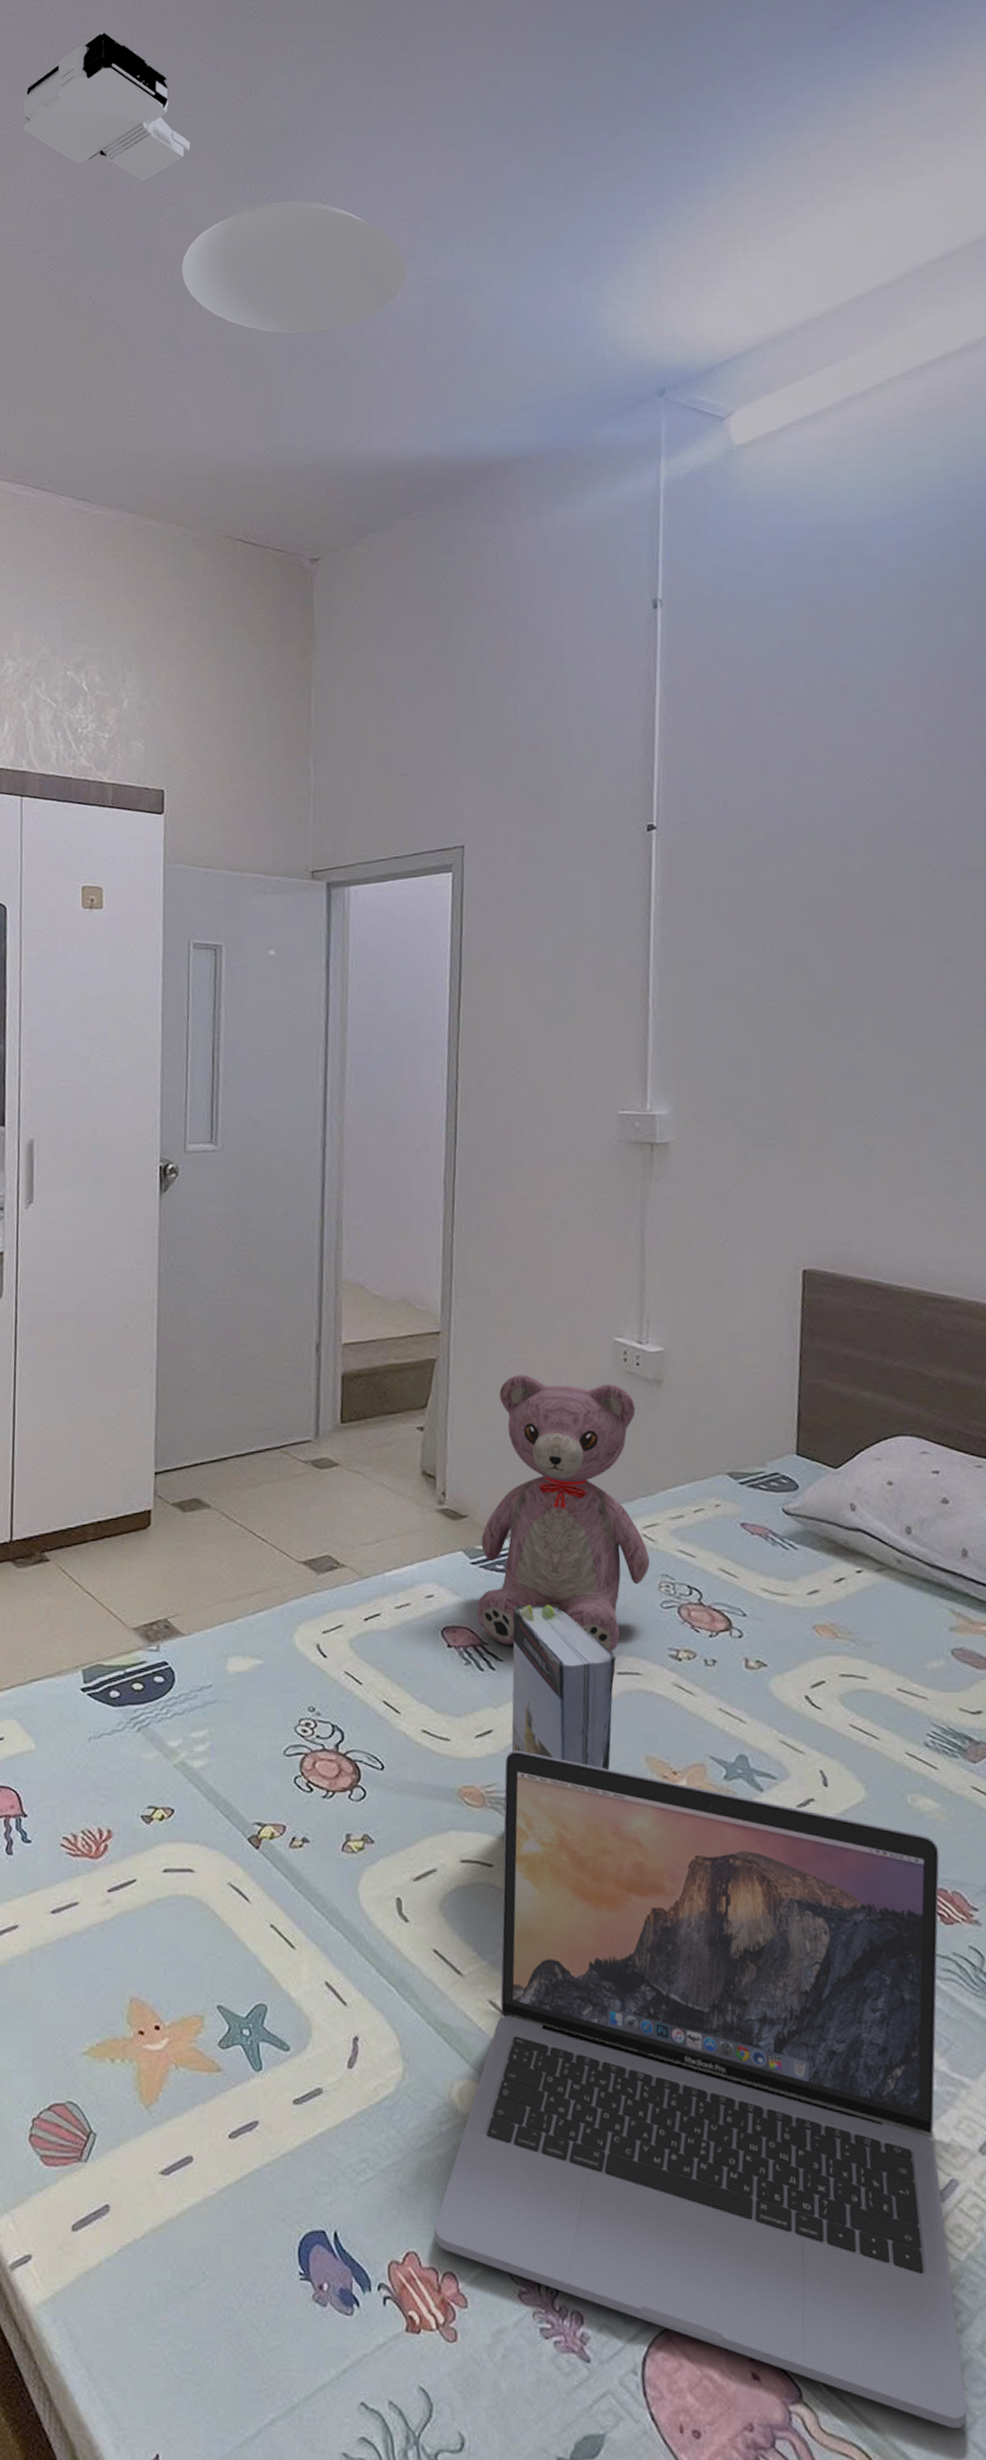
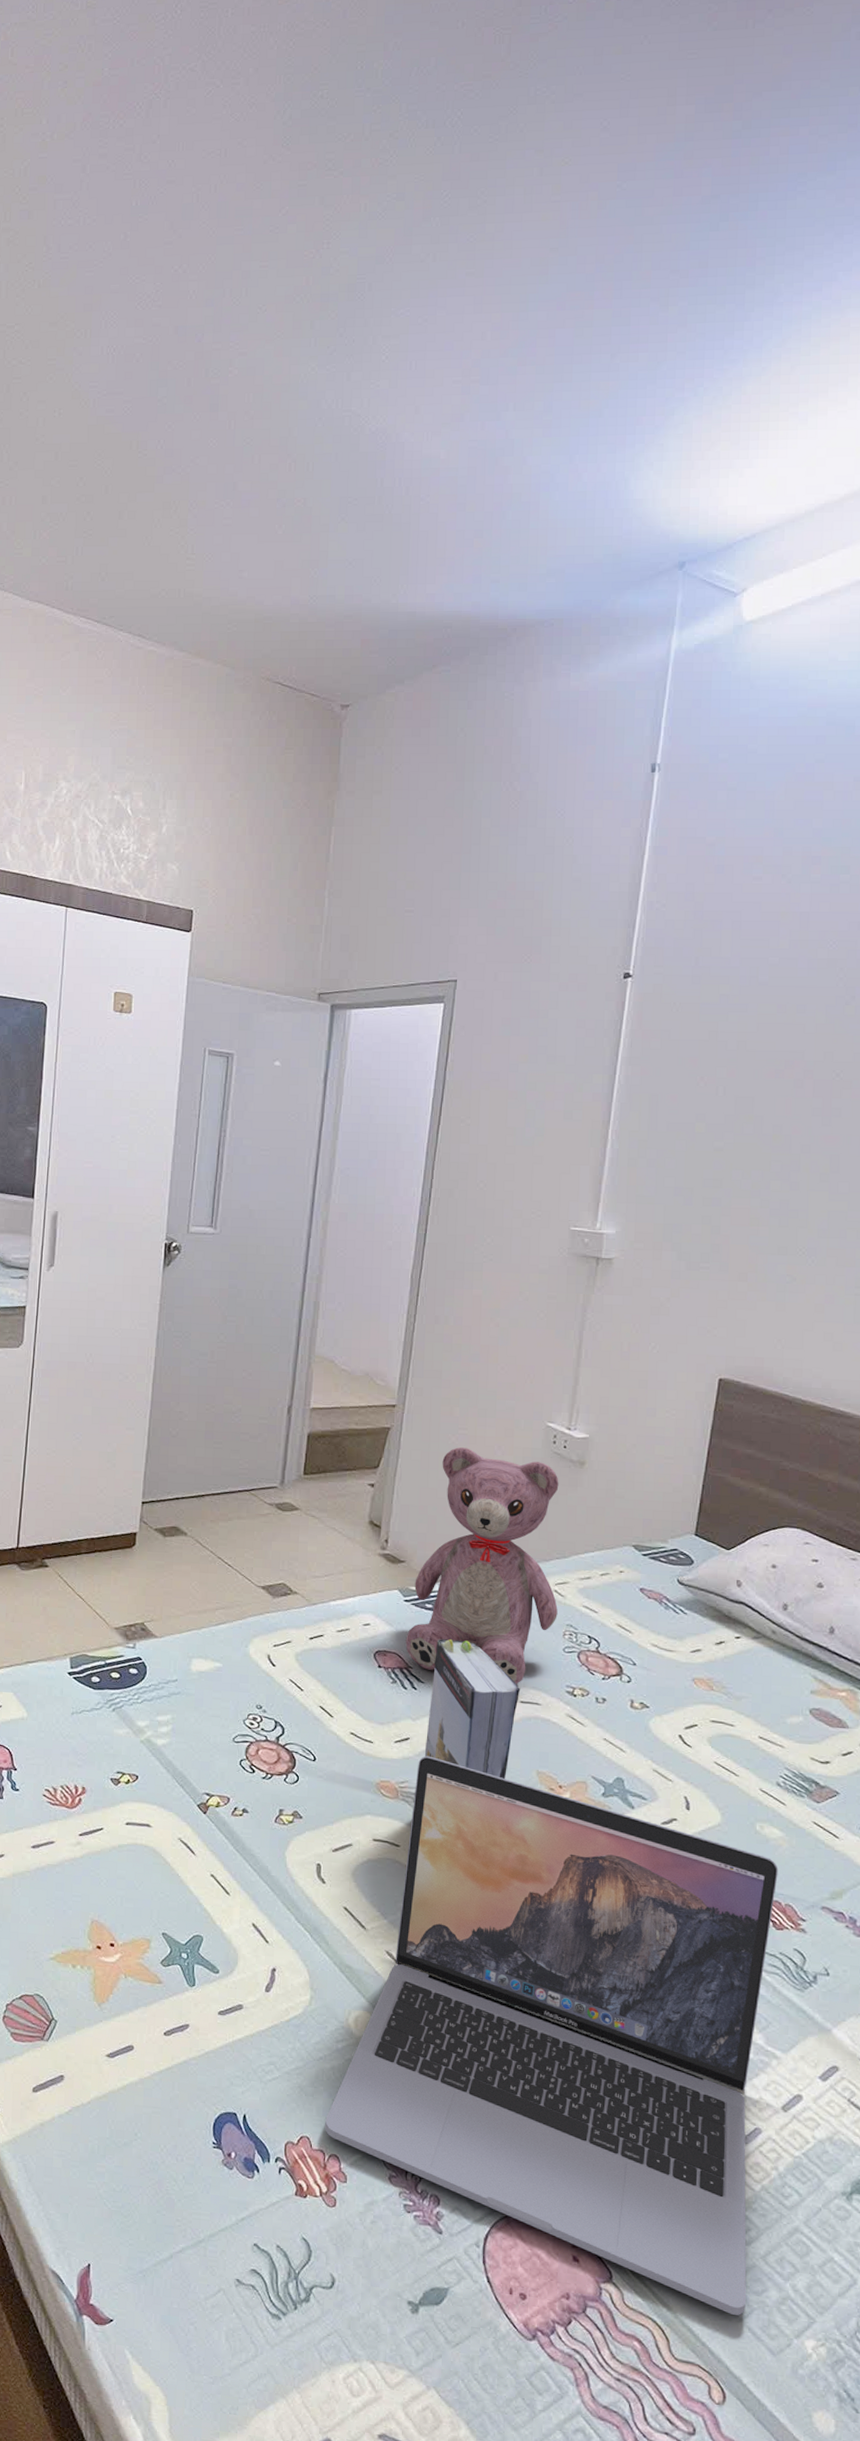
ceiling light: present [23,32,407,334] -> none [109,178,454,489]

